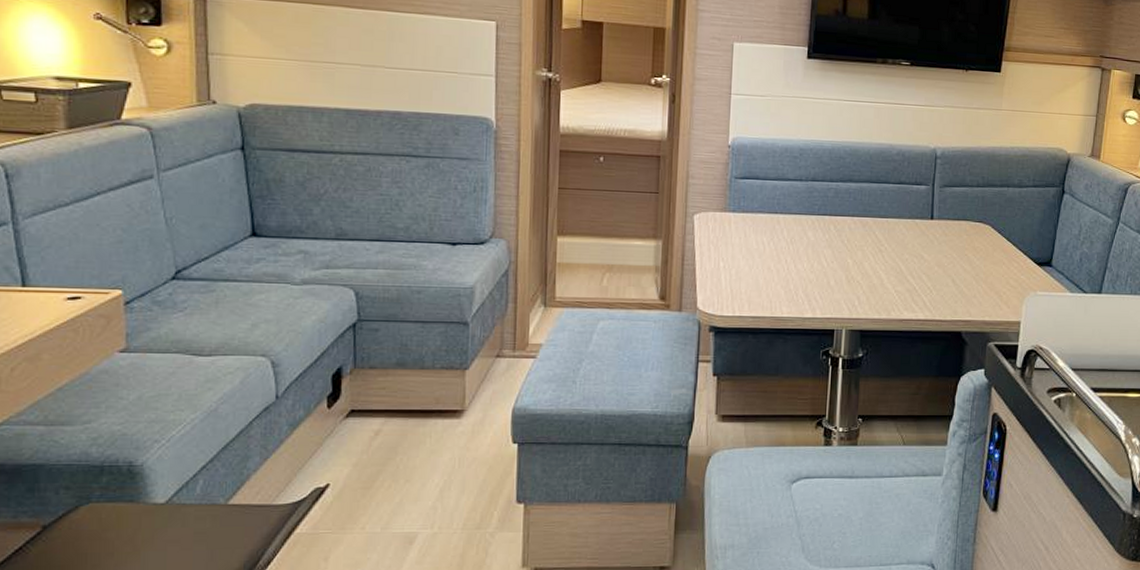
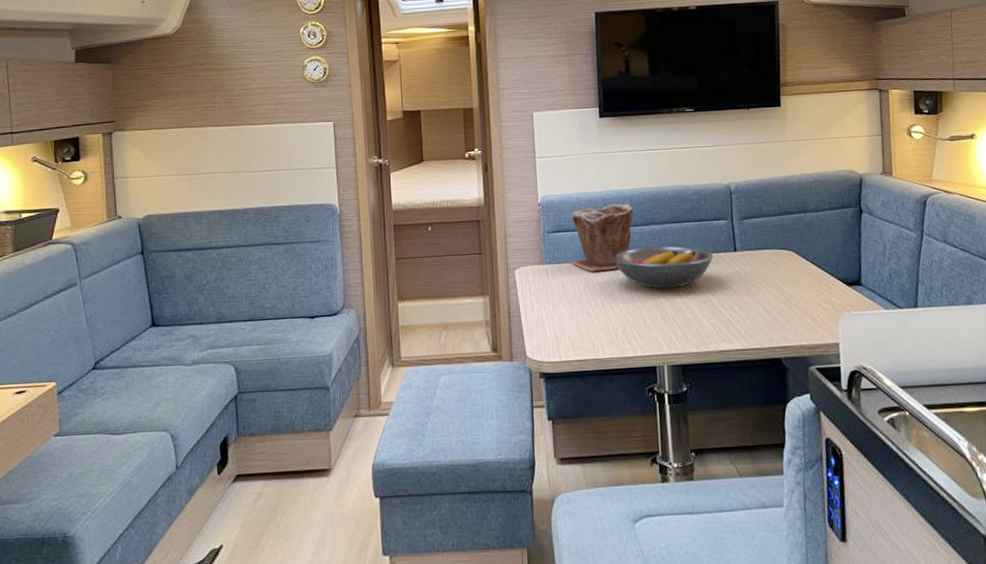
plant pot: none [757,155,832,226] -> present [571,203,634,272]
fruit bowl: none [802,204,909,251] -> present [612,246,714,289]

